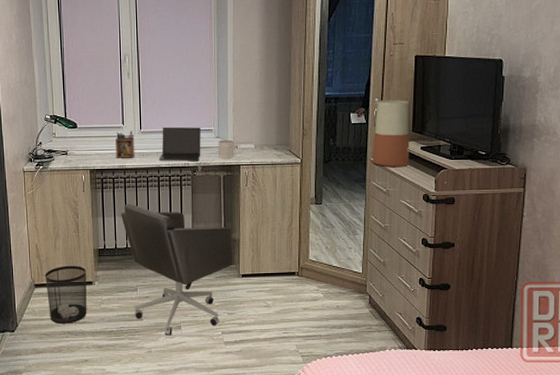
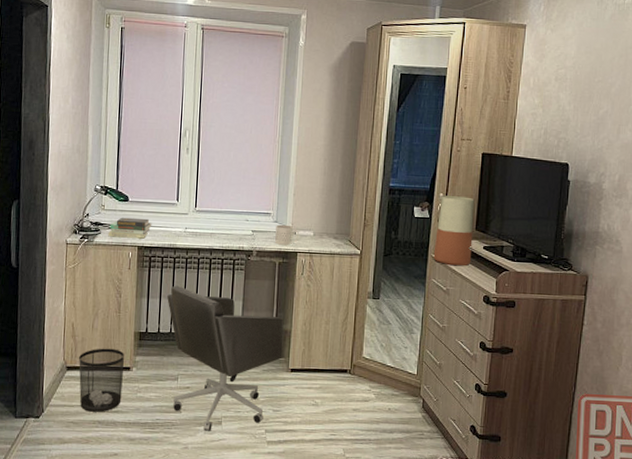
books: none [61,143,101,163] -> present [108,217,152,239]
desk organizer: present [115,131,135,158] -> none [167,208,189,237]
laptop: present [159,126,201,162] -> none [212,207,259,246]

